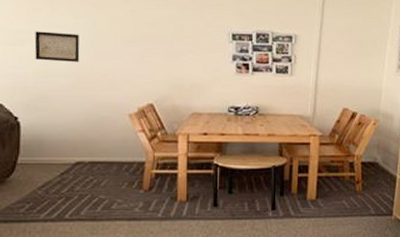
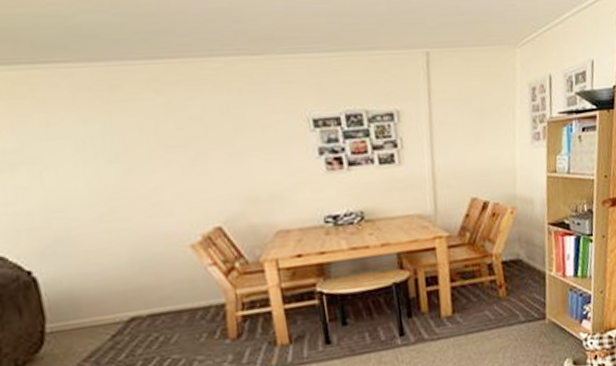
wall art: present [34,31,80,62] -> none [28,144,105,189]

